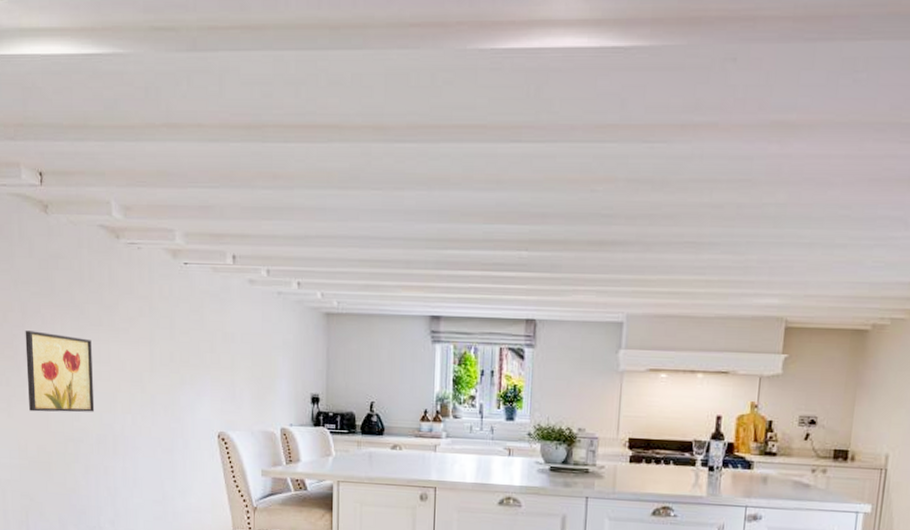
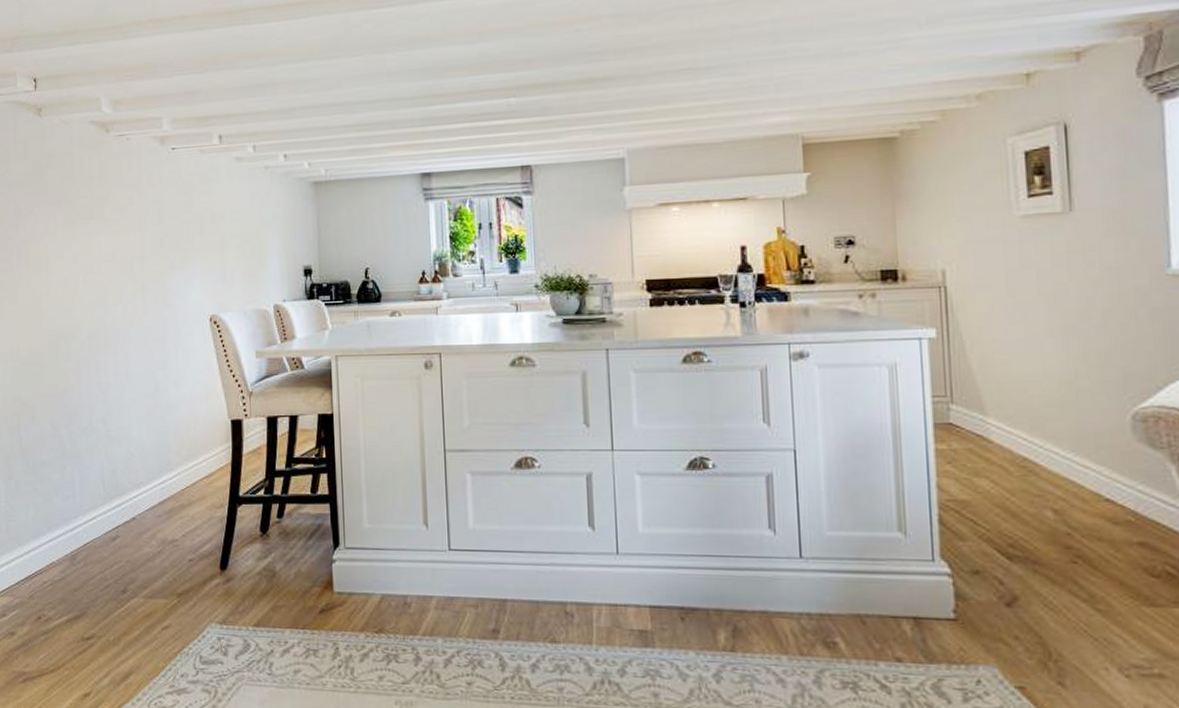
wall art: present [25,330,95,413] -> none [19,230,86,312]

